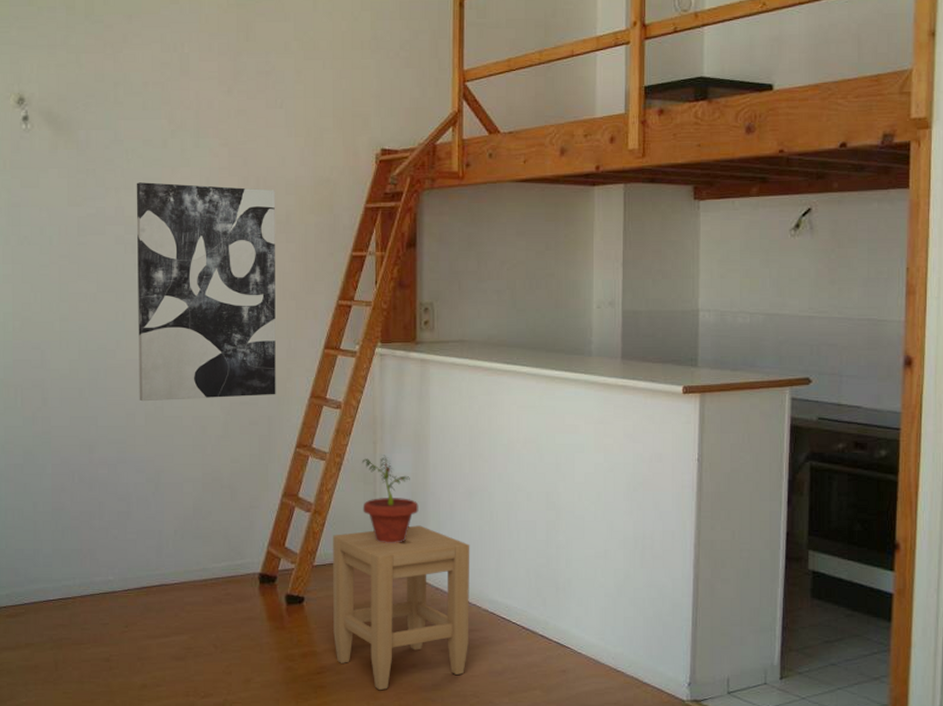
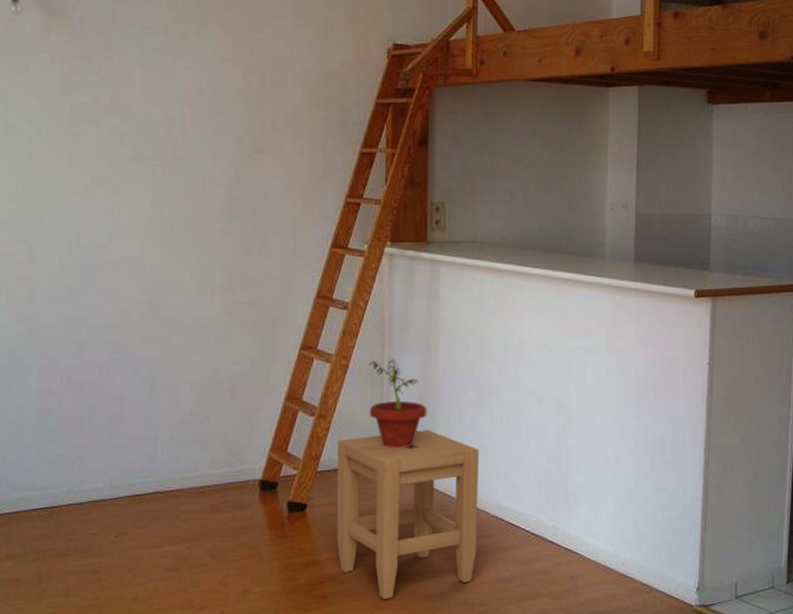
wall art: present [136,182,276,402] -> none [134,71,282,300]

